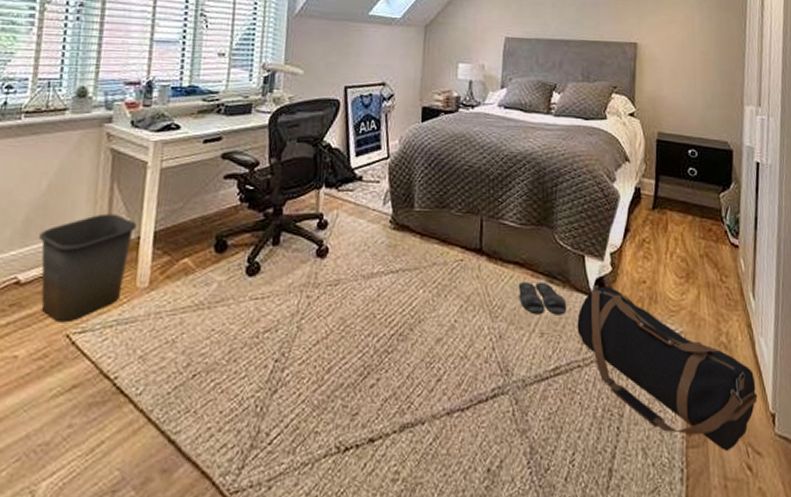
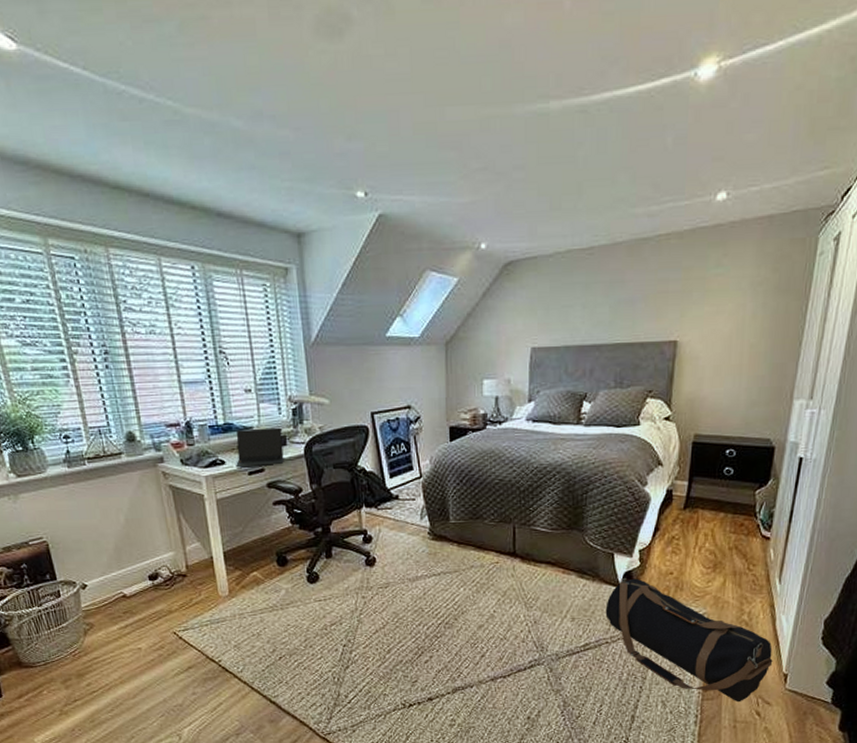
waste bin: present [39,213,137,323] -> none [130,539,208,624]
laptop: none [191,93,249,135] -> present [236,427,284,468]
slippers: present [518,281,567,315] -> none [550,577,596,604]

